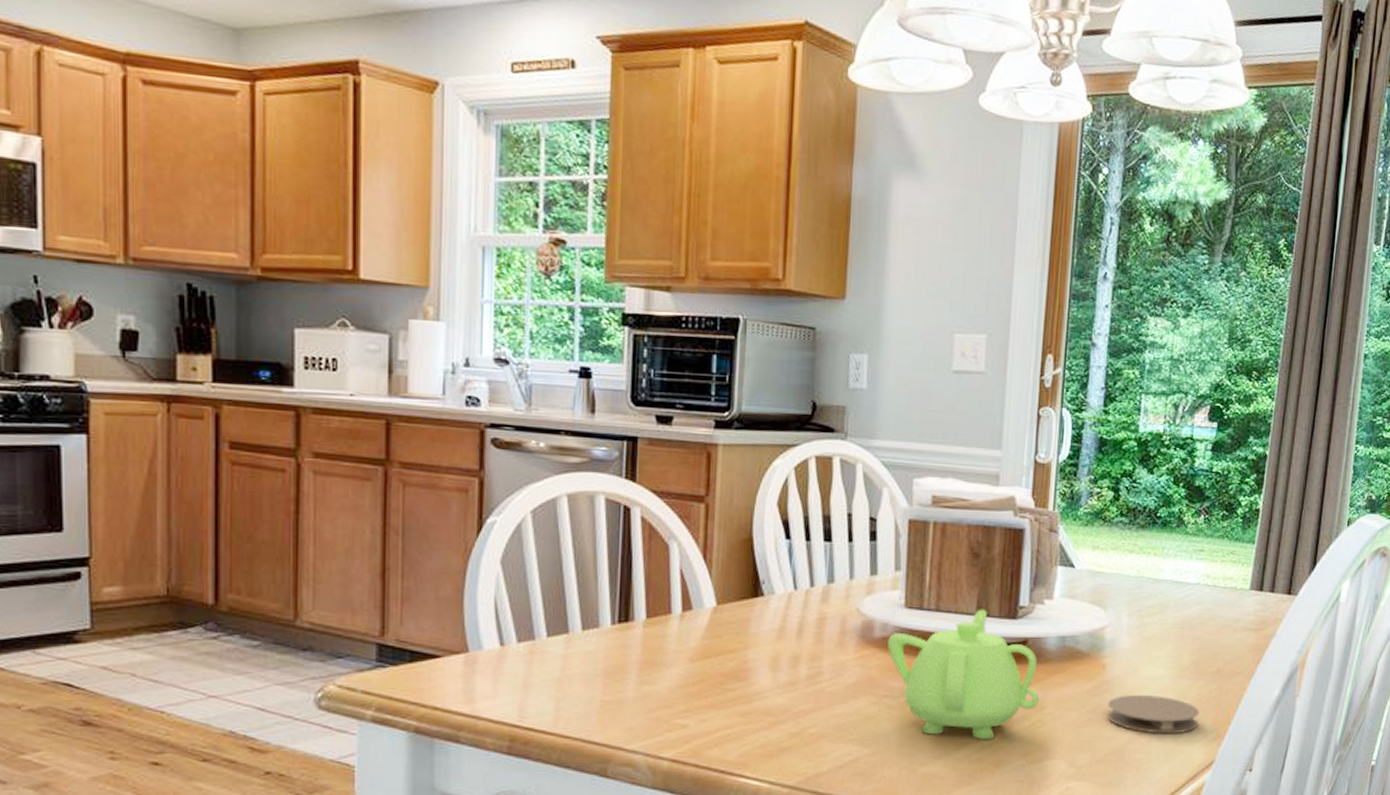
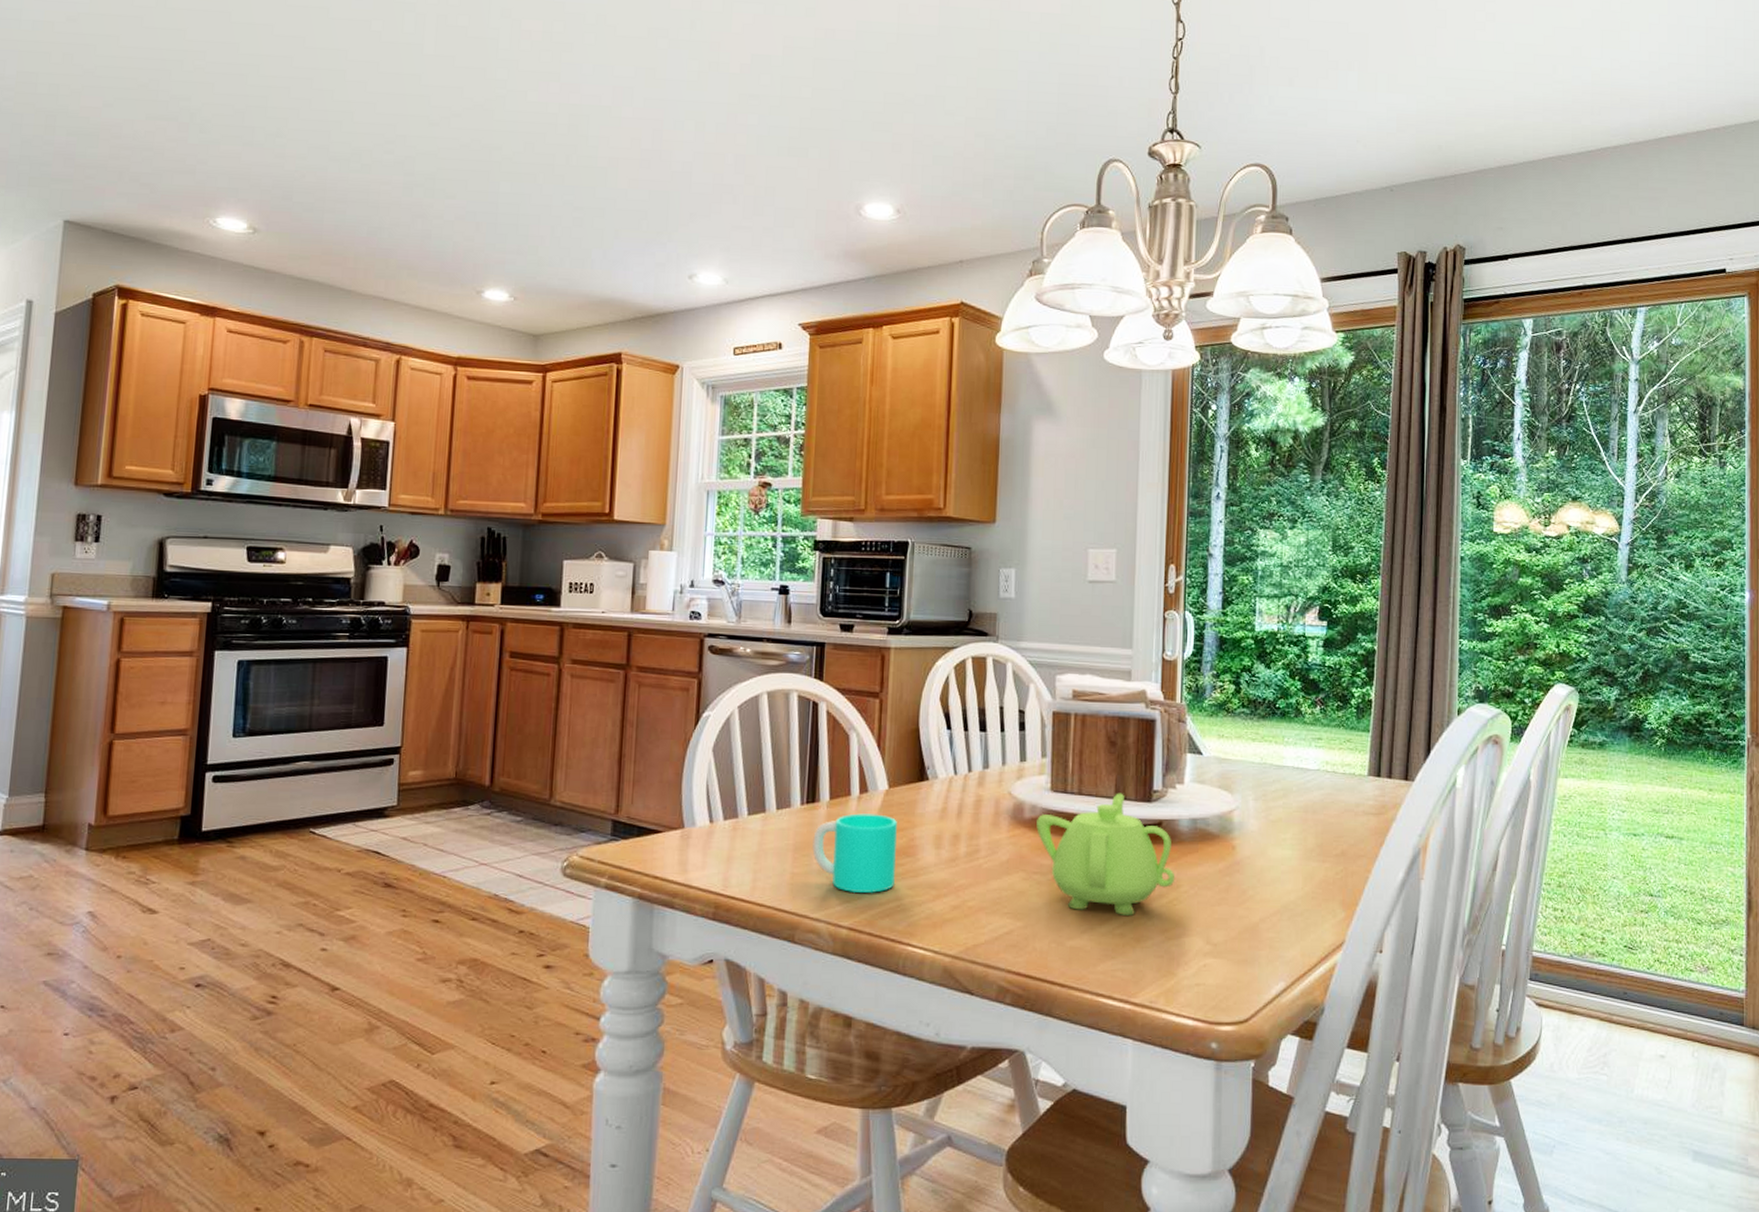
cup: none [626,633,727,722] -> present [812,813,897,894]
coaster: present [1107,695,1200,734] -> none [1239,875,1327,914]

